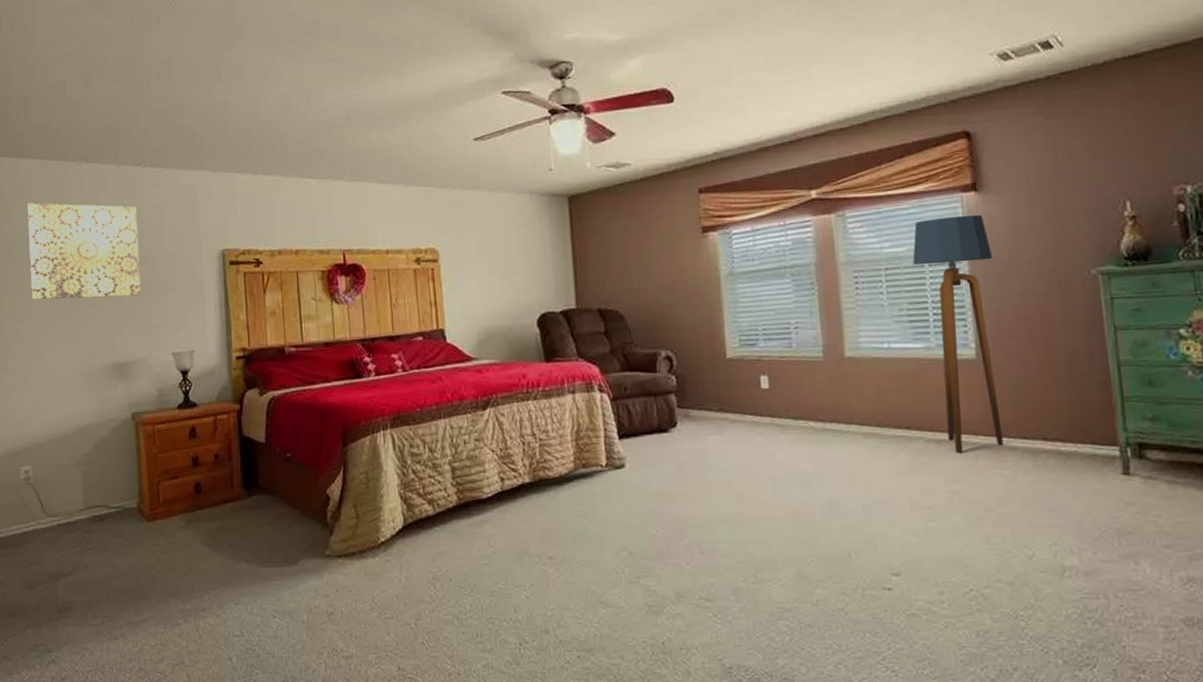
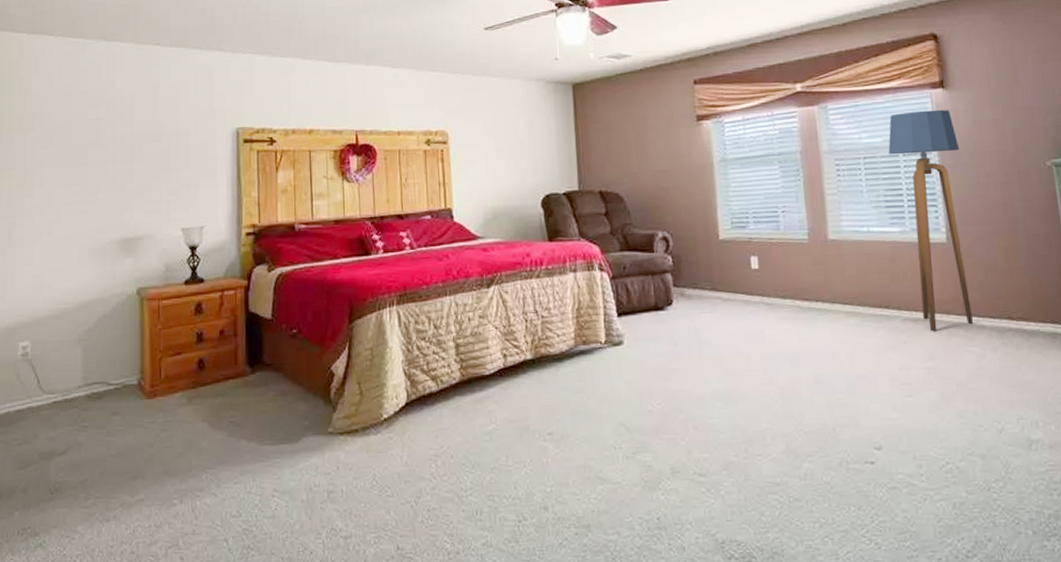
wall art: present [27,202,141,300] -> none [41,78,153,174]

